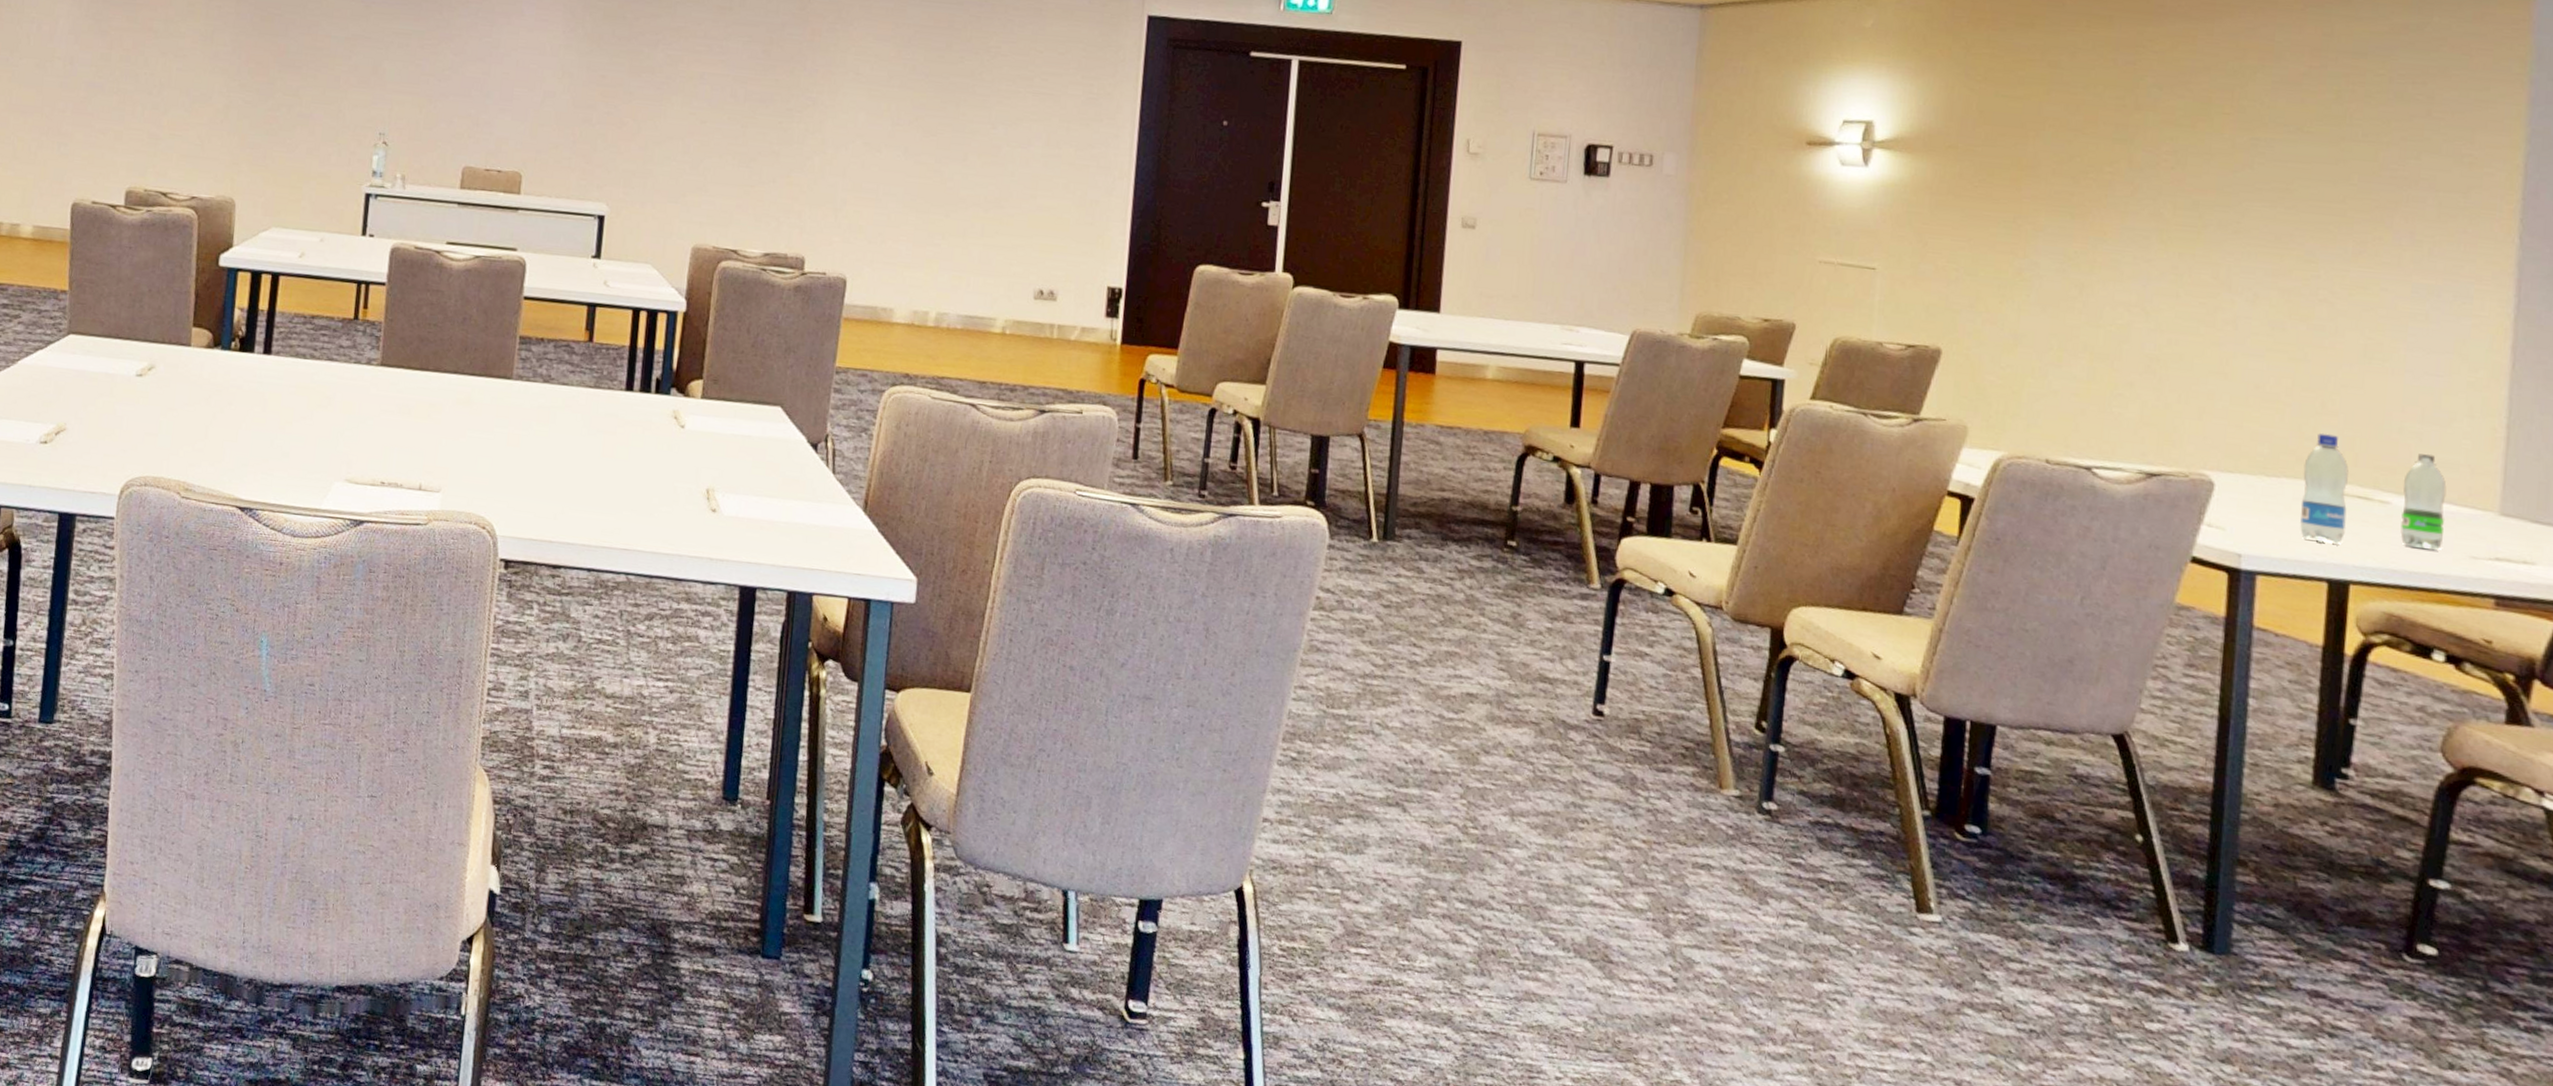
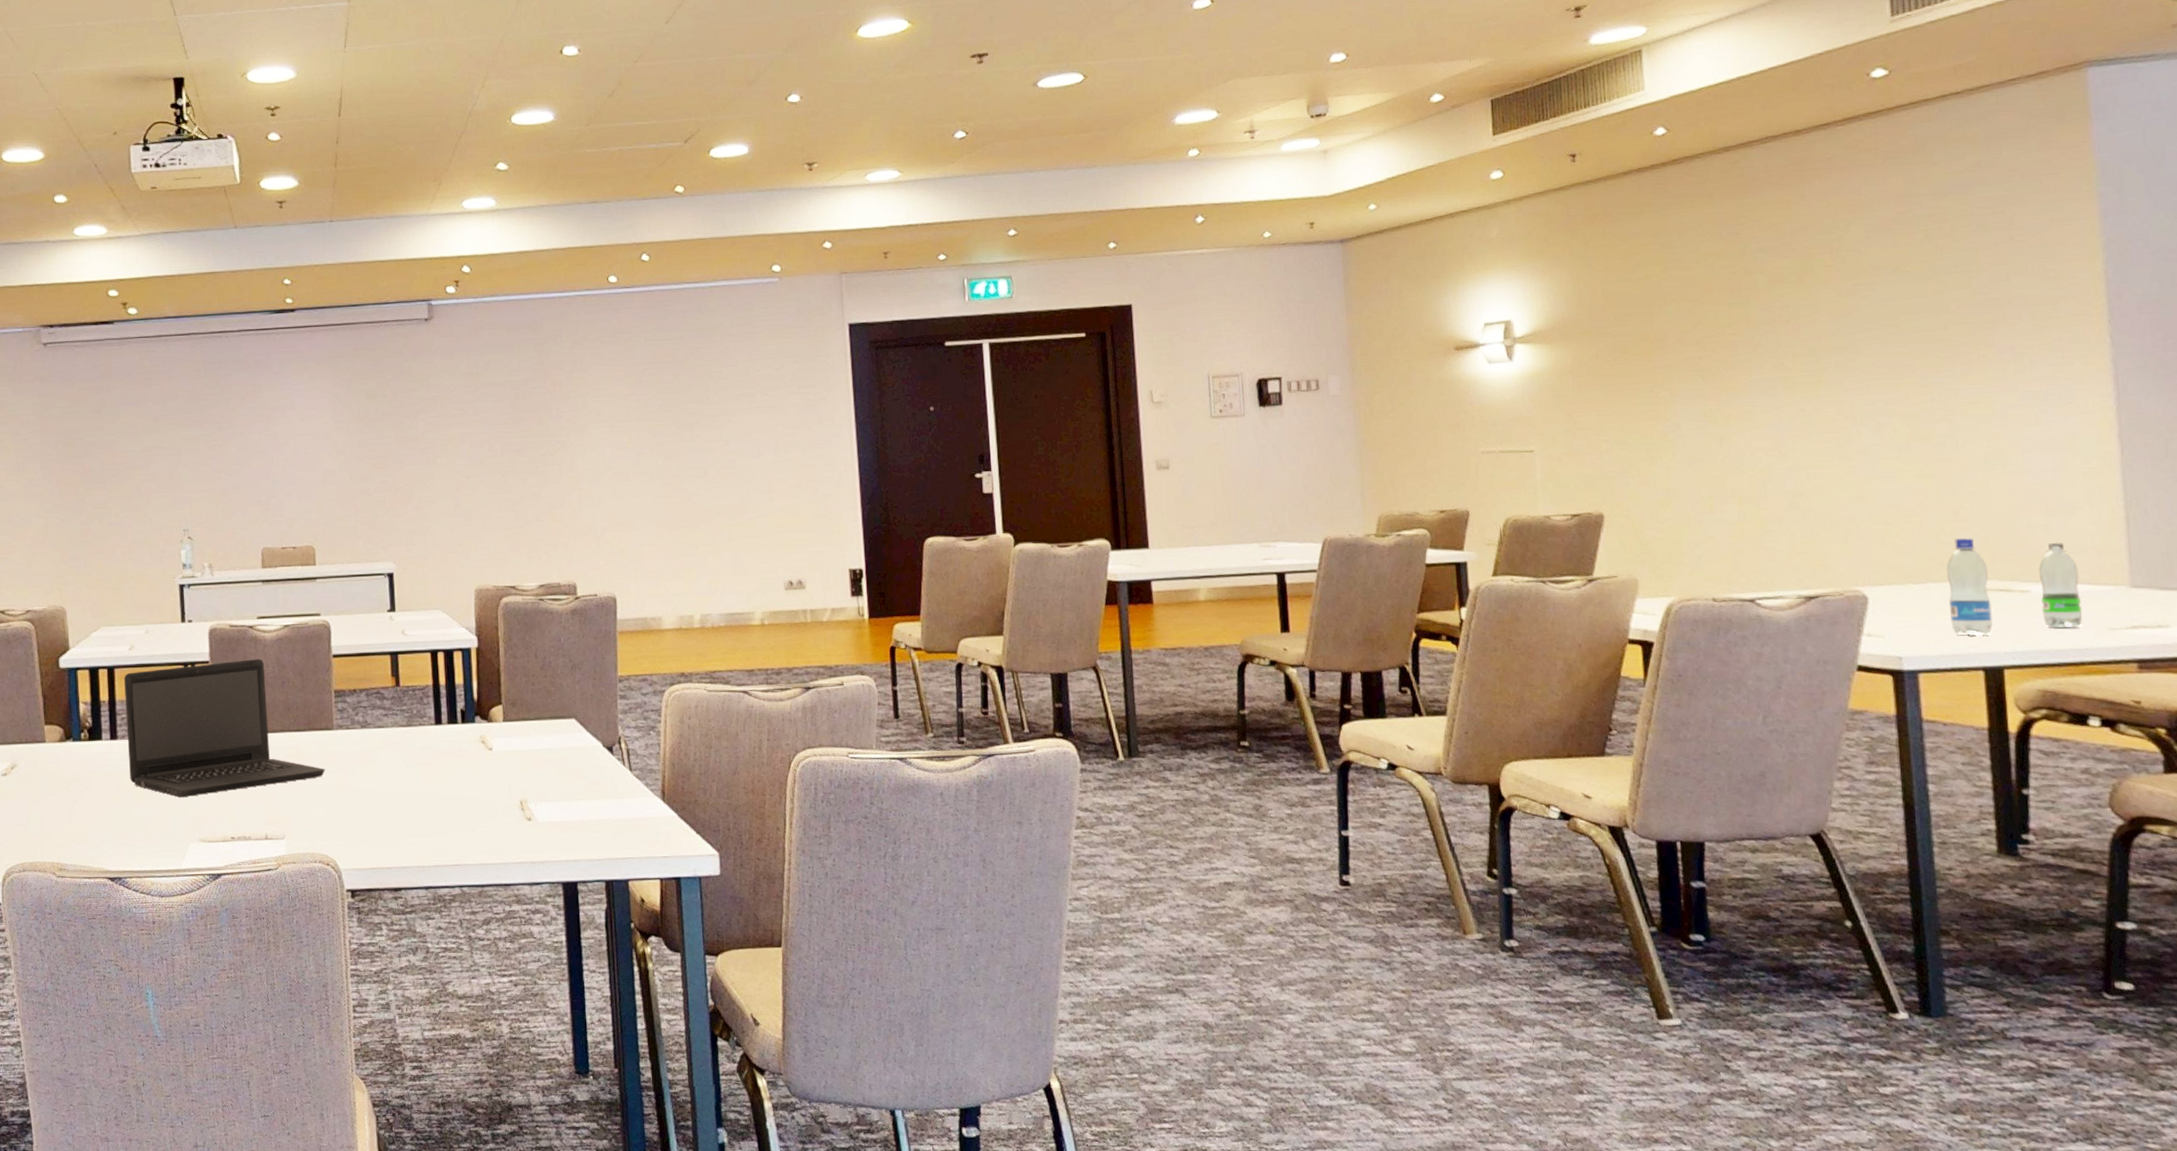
laptop: none [278,282,497,430] -> present [124,659,326,797]

